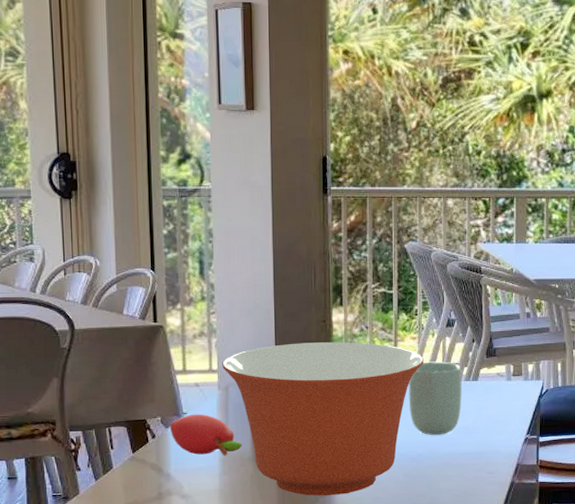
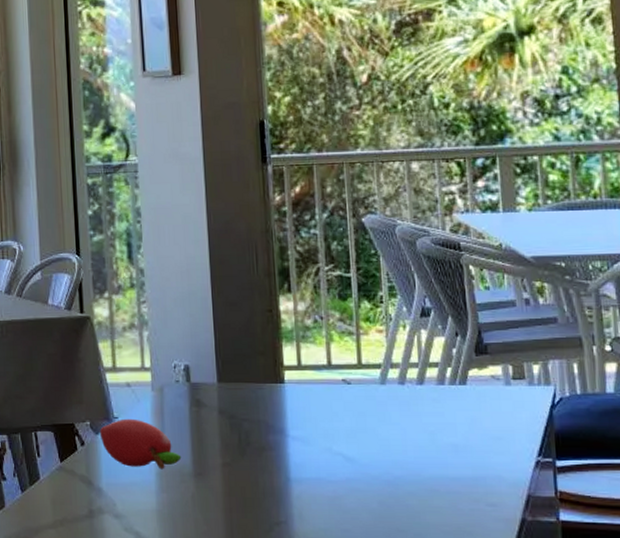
mixing bowl: present [222,342,424,496] -> none [155,336,395,525]
cup: present [408,361,462,436] -> none [377,360,448,454]

